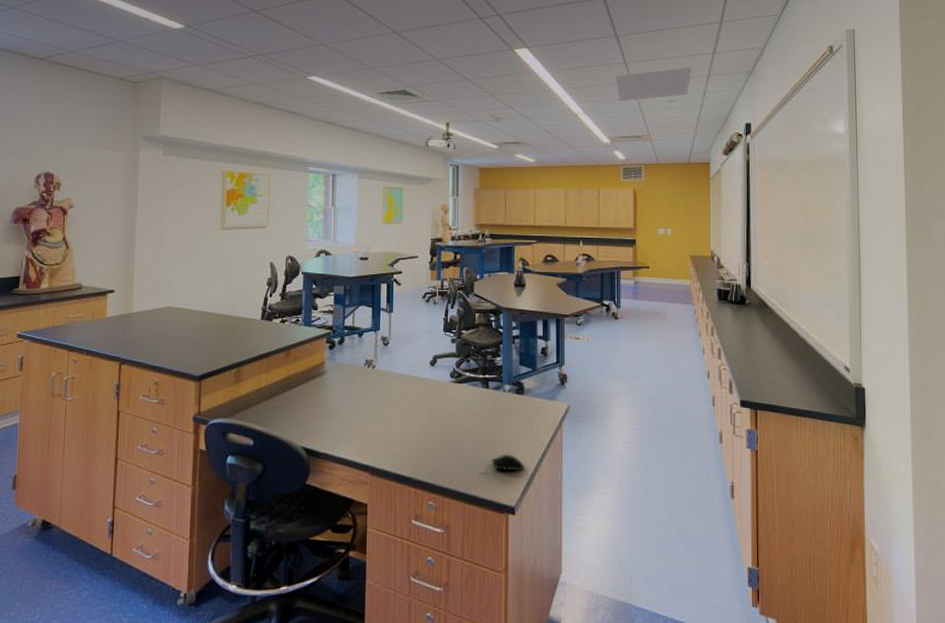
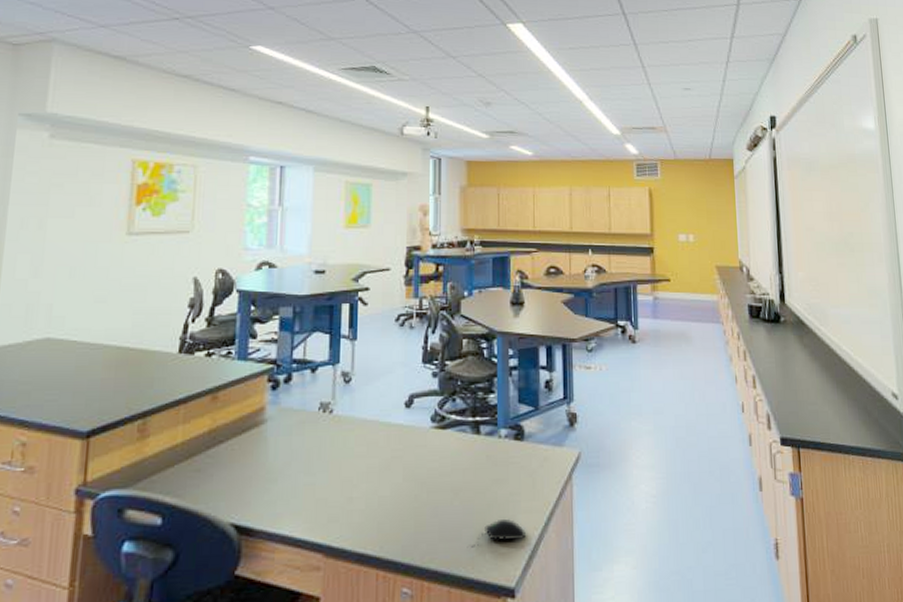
ceiling vent: present [616,67,692,102] -> none [625,52,709,88]

